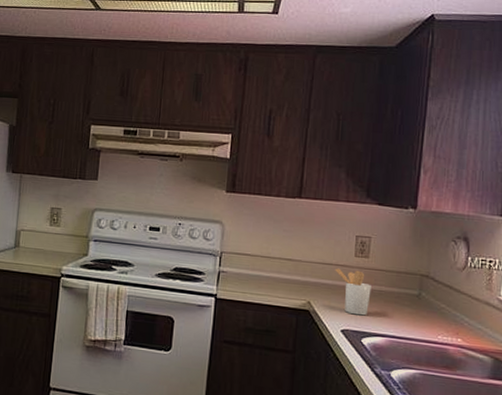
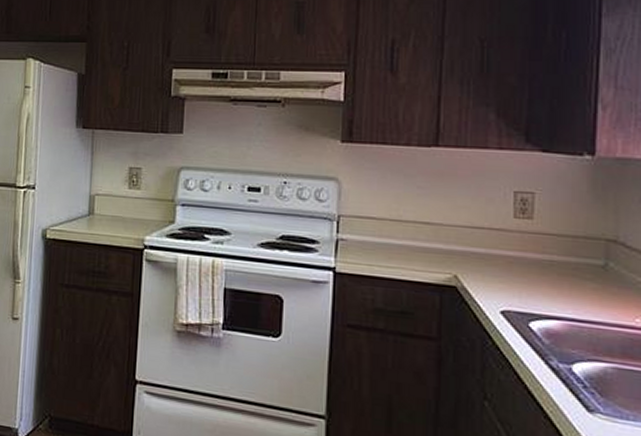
utensil holder: present [335,268,371,316] -> none [488,233,538,293]

